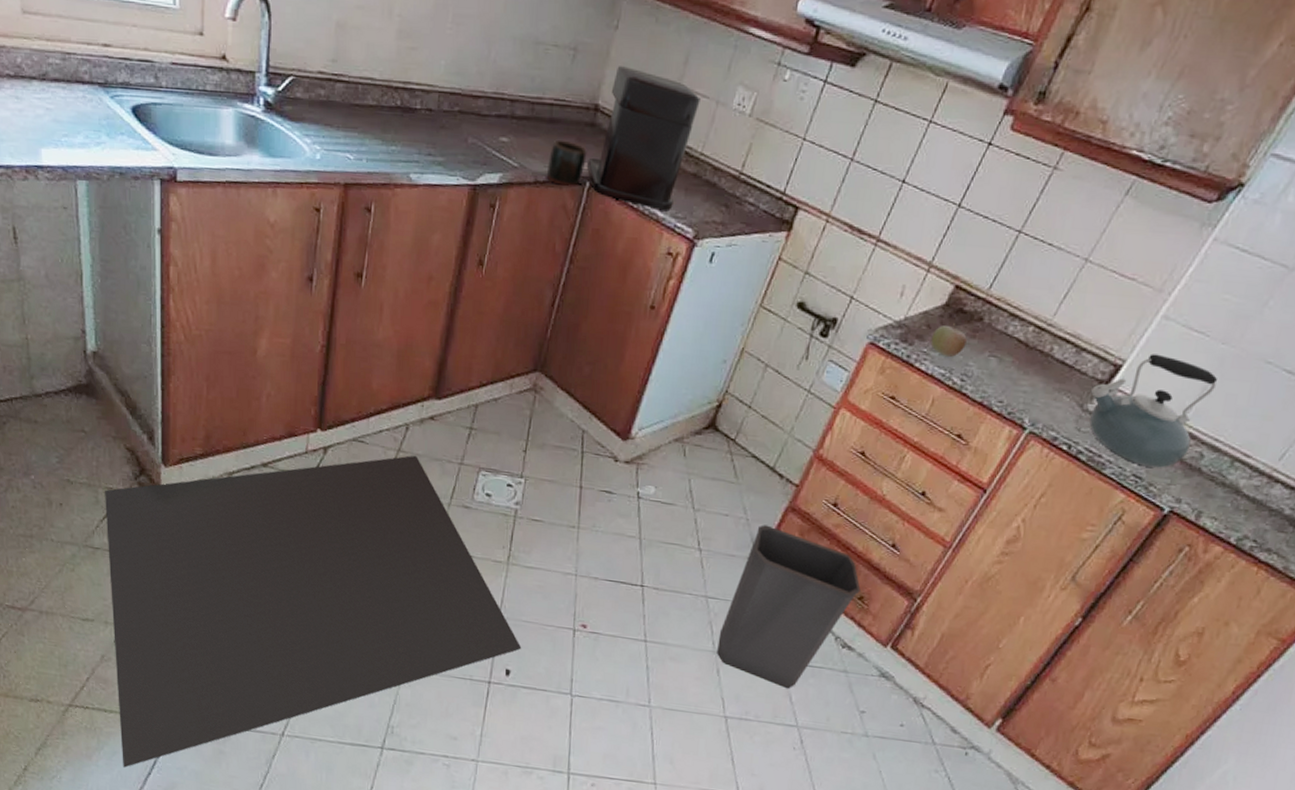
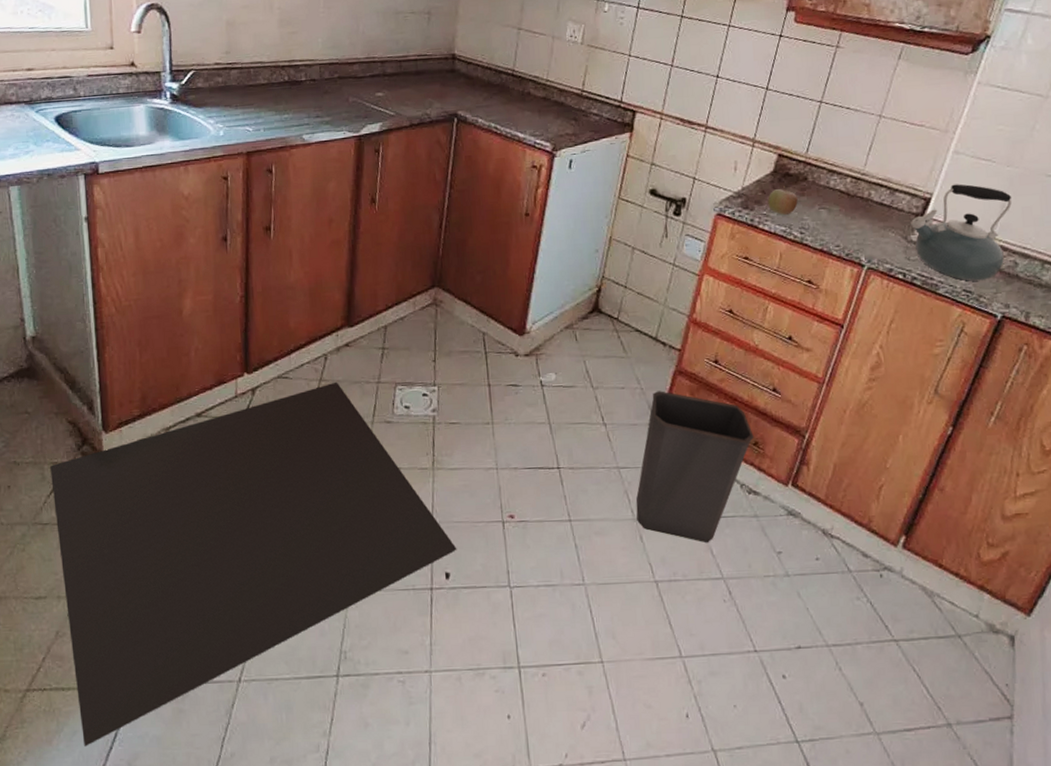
mug: present [546,139,587,188] -> none [419,87,452,126]
coffee maker: present [587,66,701,210] -> none [453,20,539,132]

